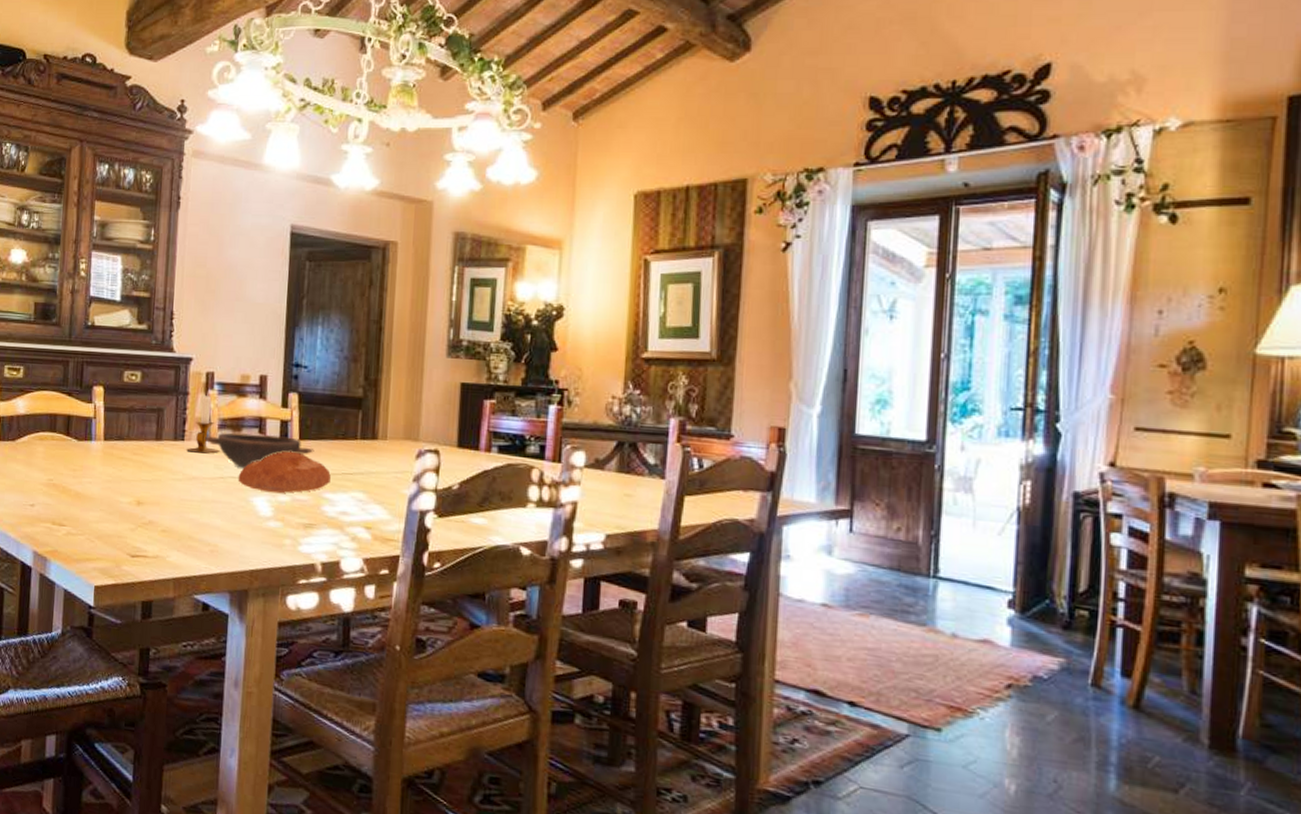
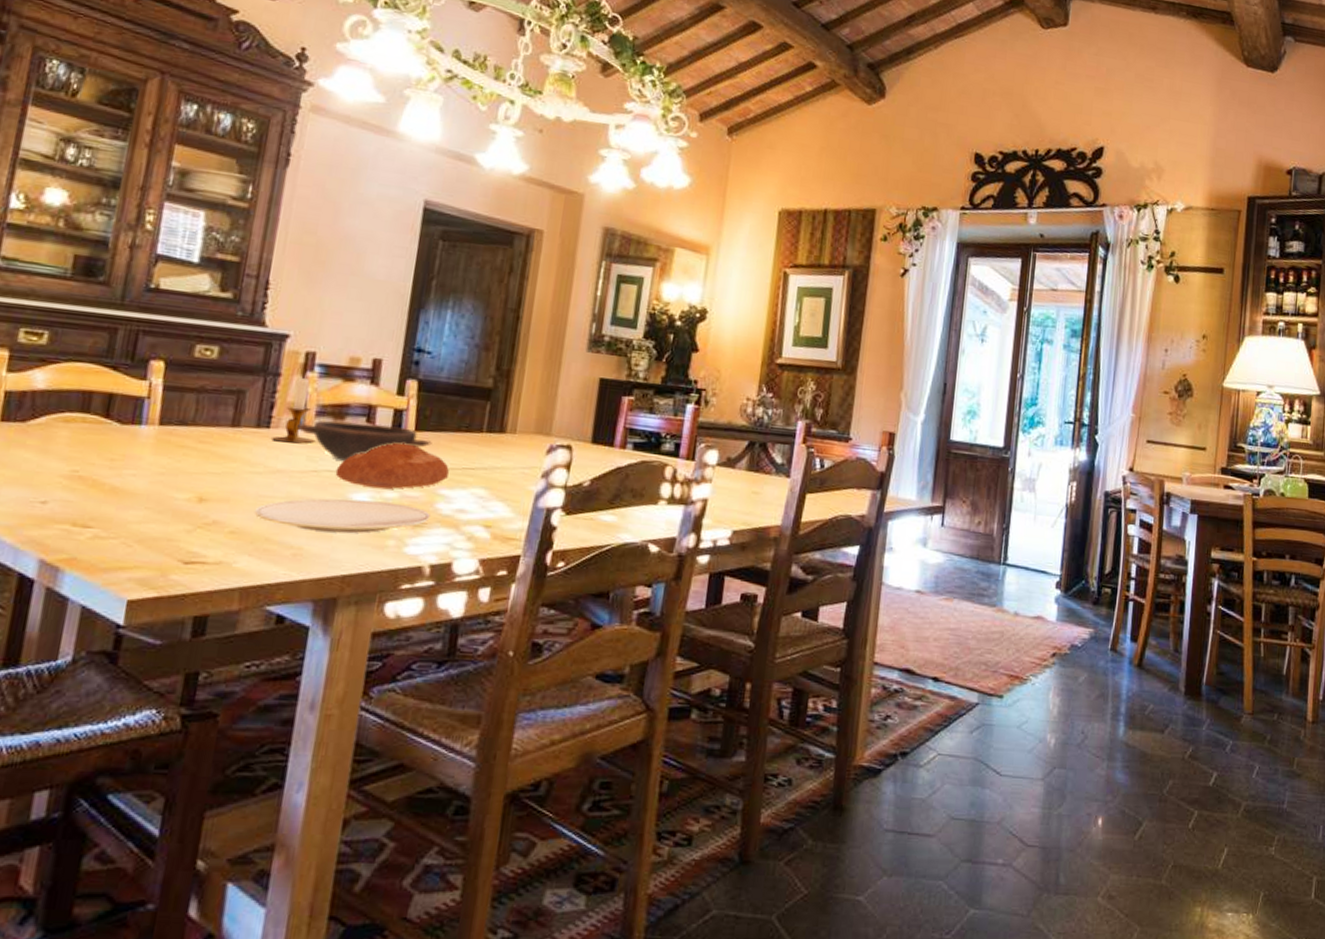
plate: none [178,501,318,533] -> present [254,498,431,534]

